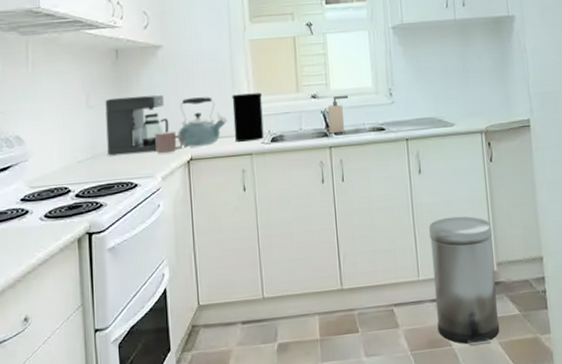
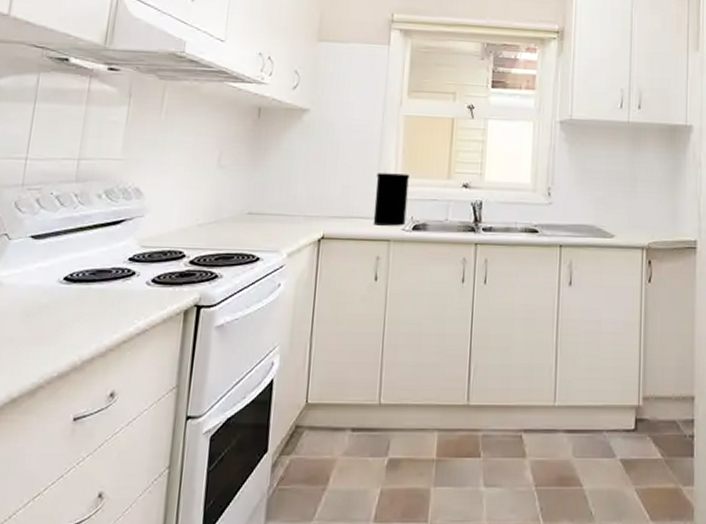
coffee maker: present [105,94,169,156] -> none [232,159,305,225]
mug: present [155,131,184,155] -> none [285,203,317,230]
kettle: present [177,97,228,148] -> none [311,170,369,225]
soap dispenser: present [327,95,349,134] -> none [477,188,504,230]
pedal bin: present [428,216,500,347] -> none [569,338,642,490]

